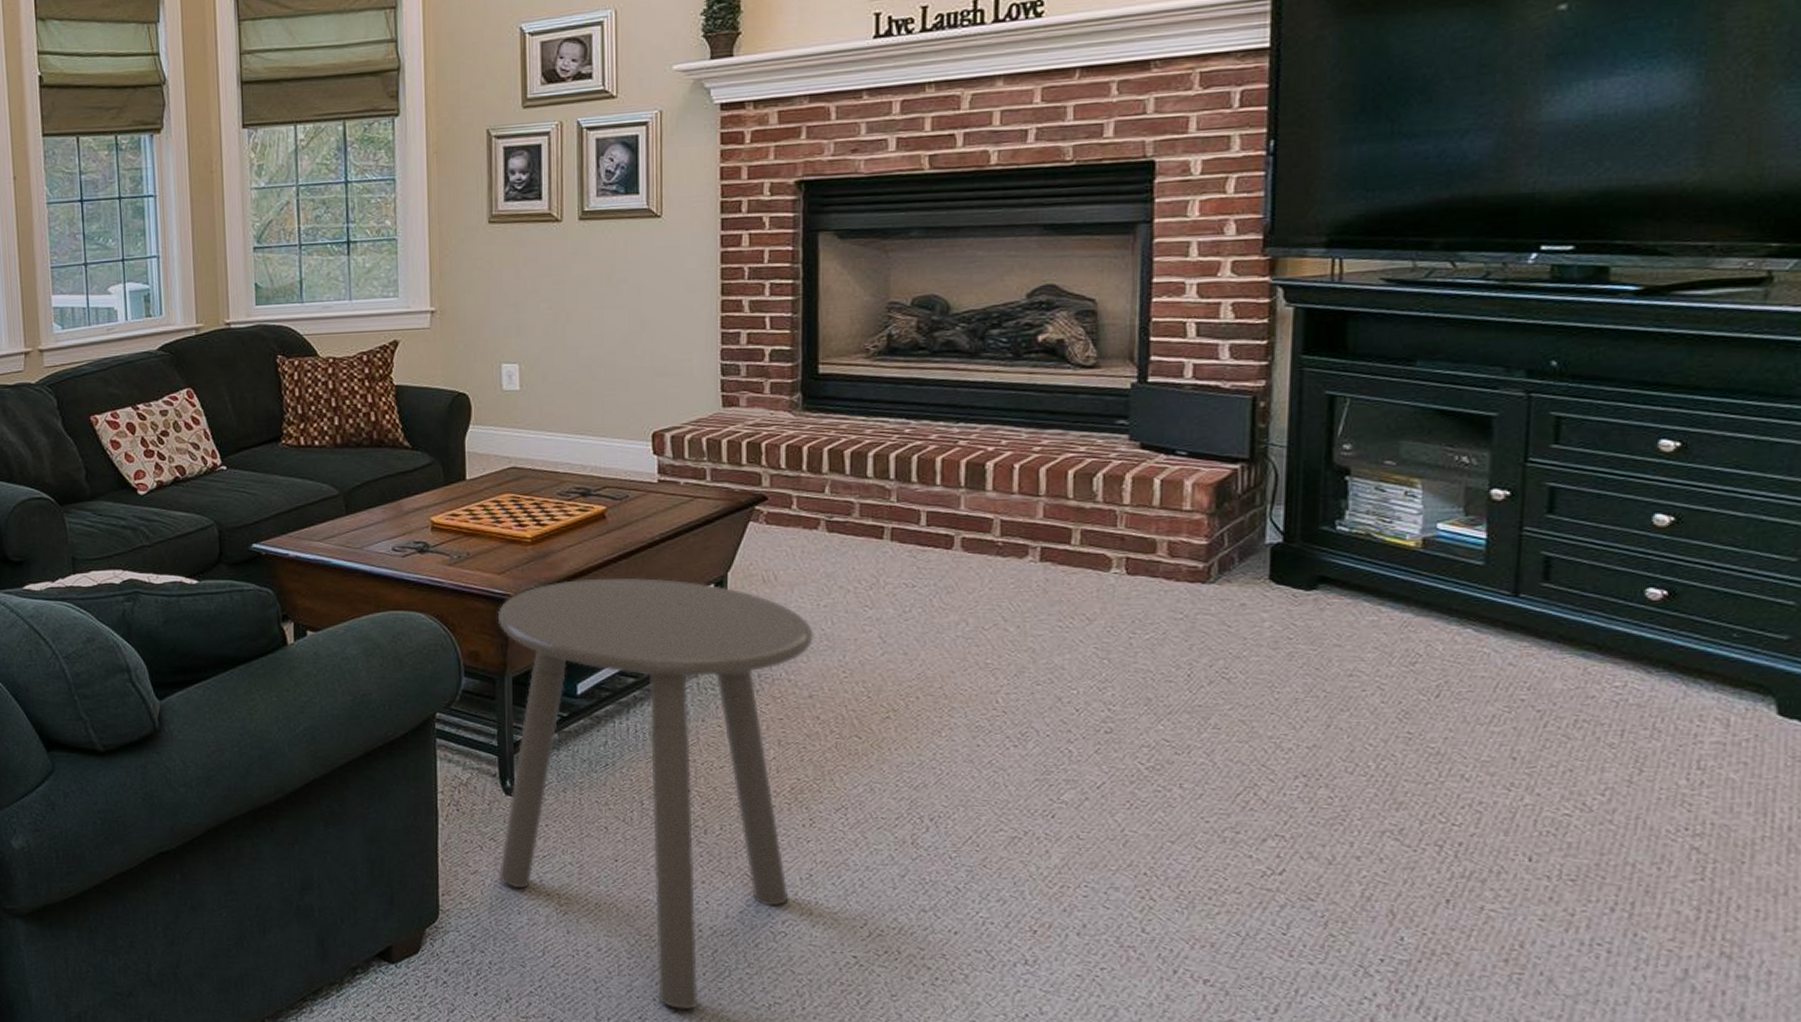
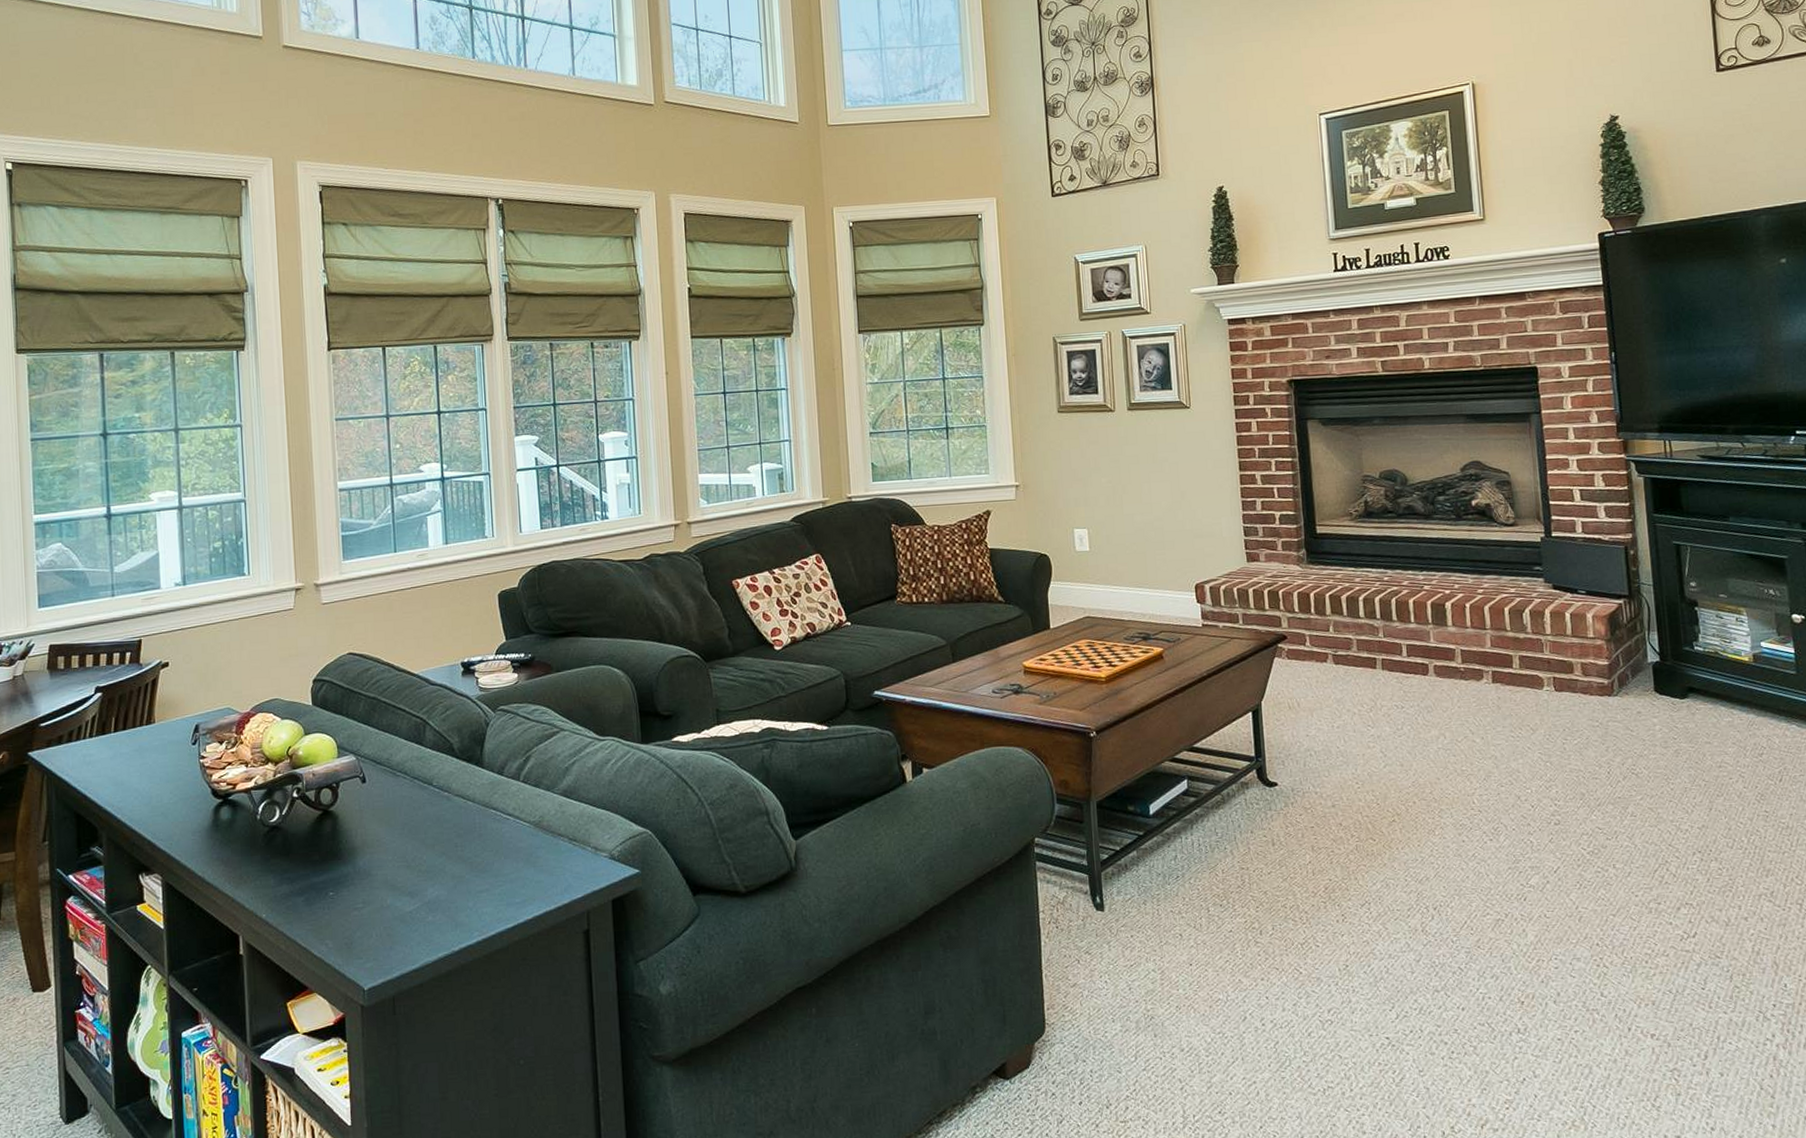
side table: present [497,577,814,1009] -> none [1081,708,1332,1101]

